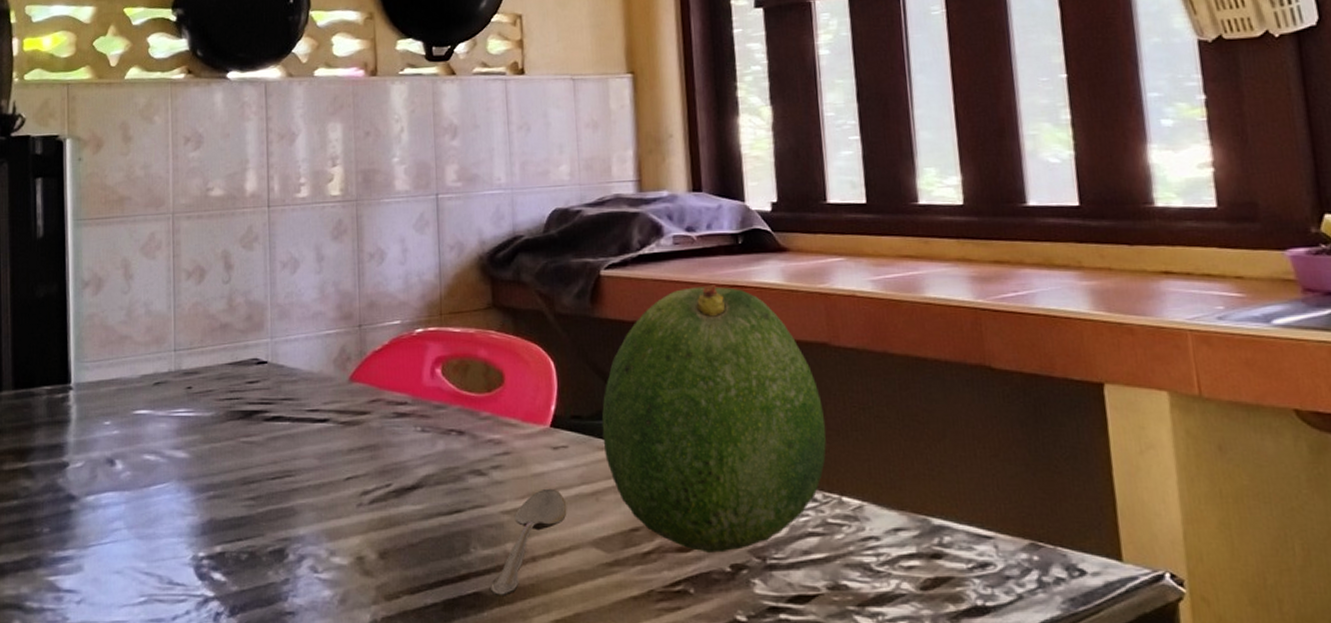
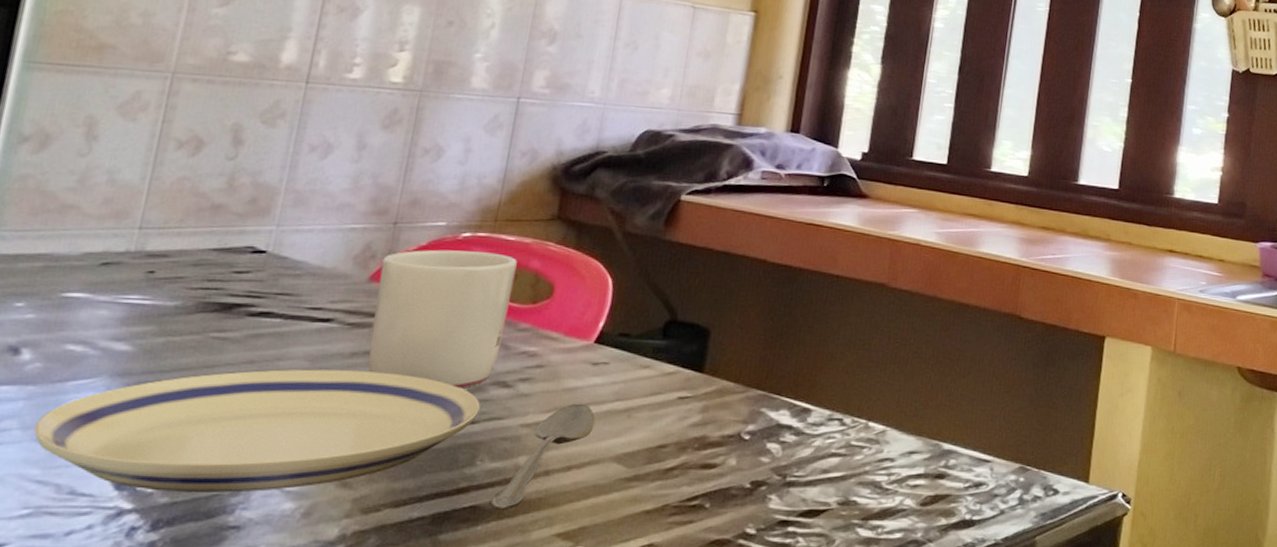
plate: none [136,466,463,581] -> present [34,369,480,493]
mug: none [356,345,469,478] -> present [367,249,517,389]
fruit: present [601,285,827,553] -> none [647,221,869,470]

